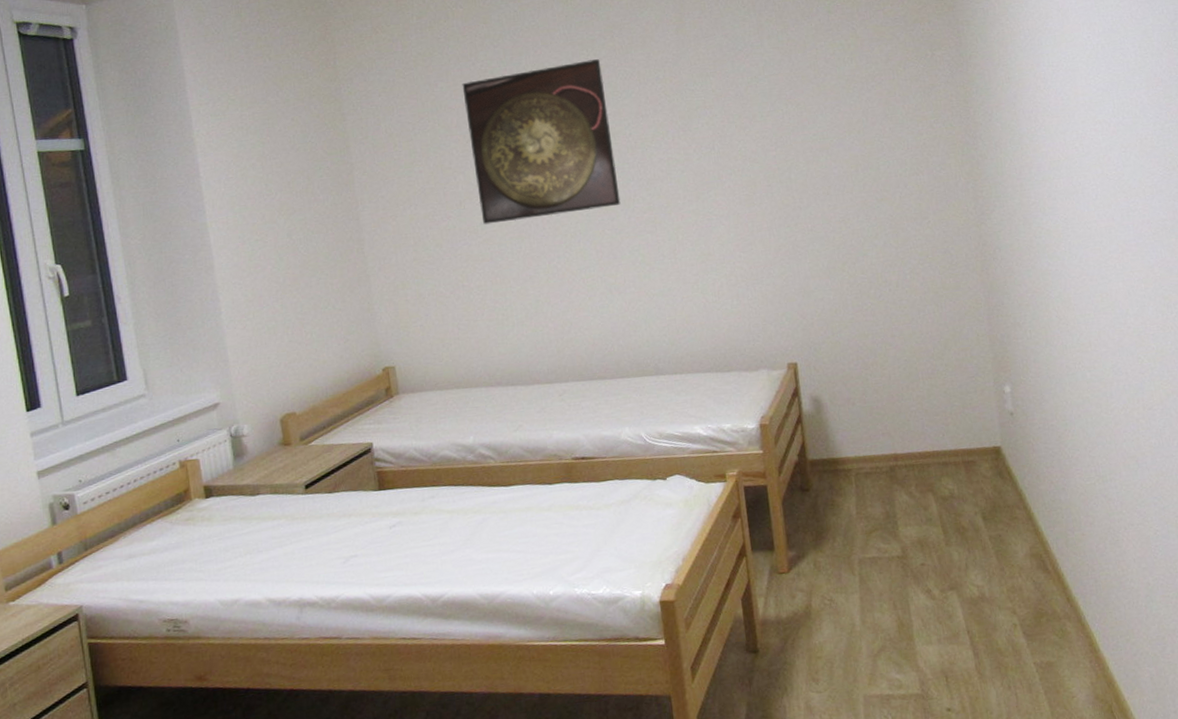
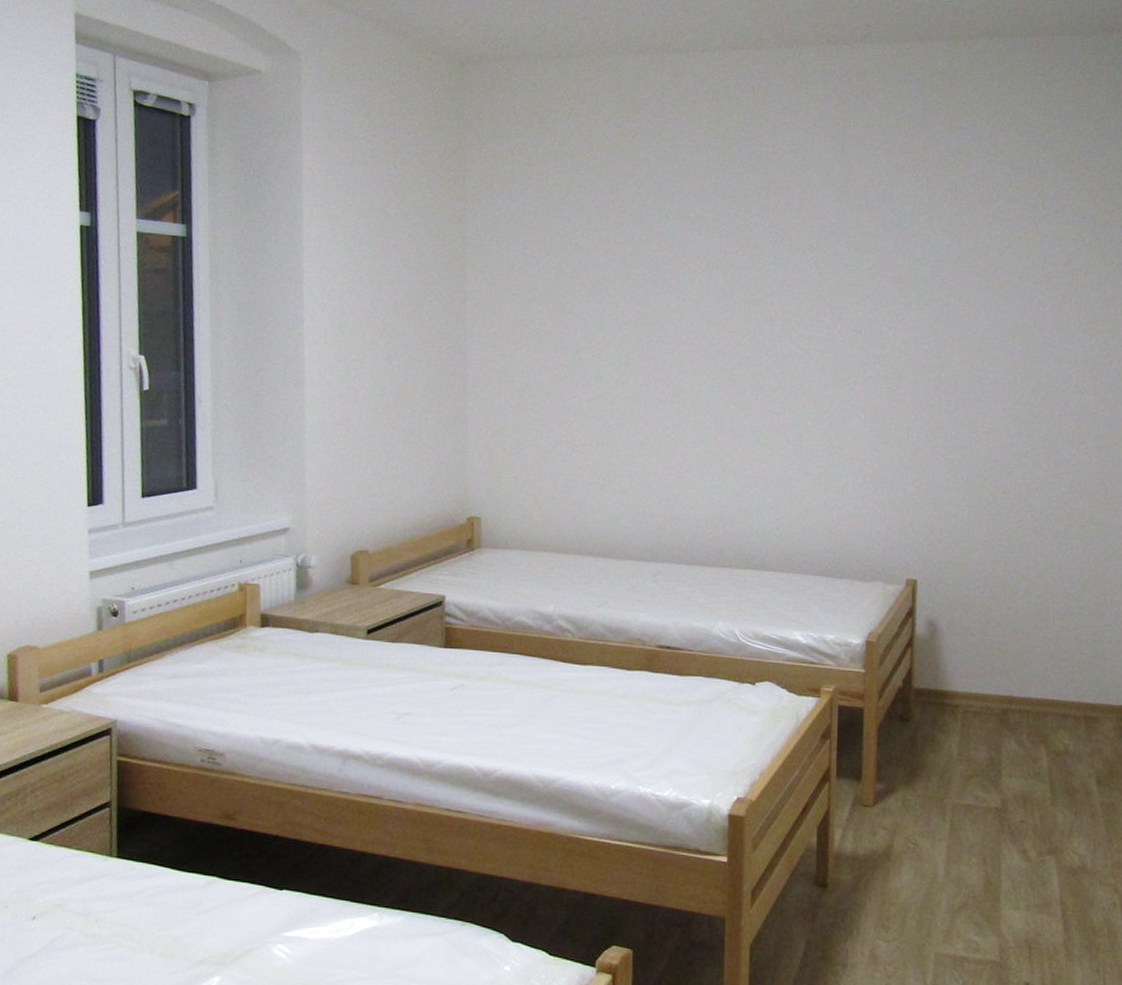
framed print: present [462,59,621,225] -> none [596,216,751,380]

